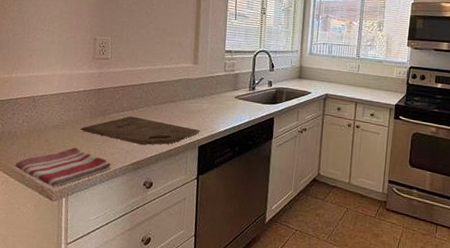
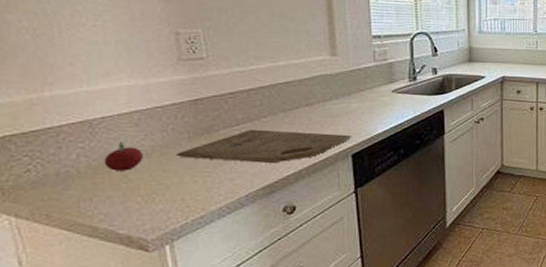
dish towel: present [15,147,112,187] -> none [78,179,233,234]
fruit: none [37,110,61,137] -> present [104,135,143,171]

